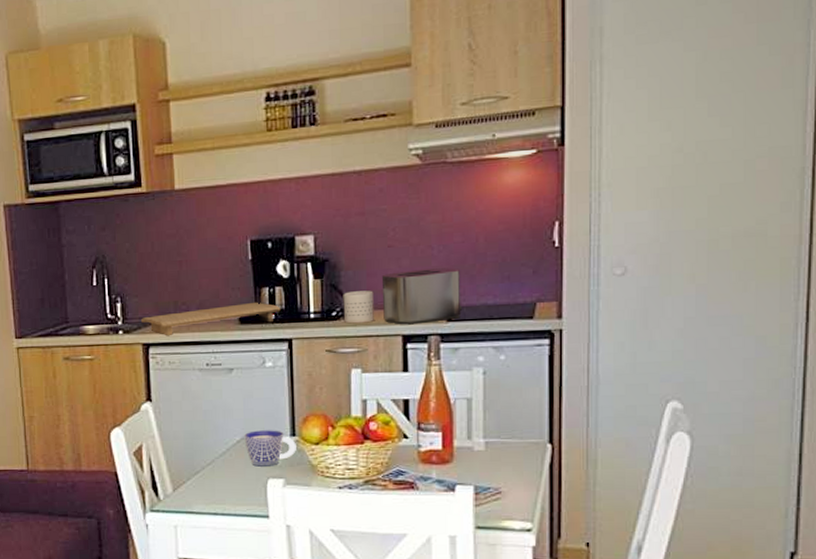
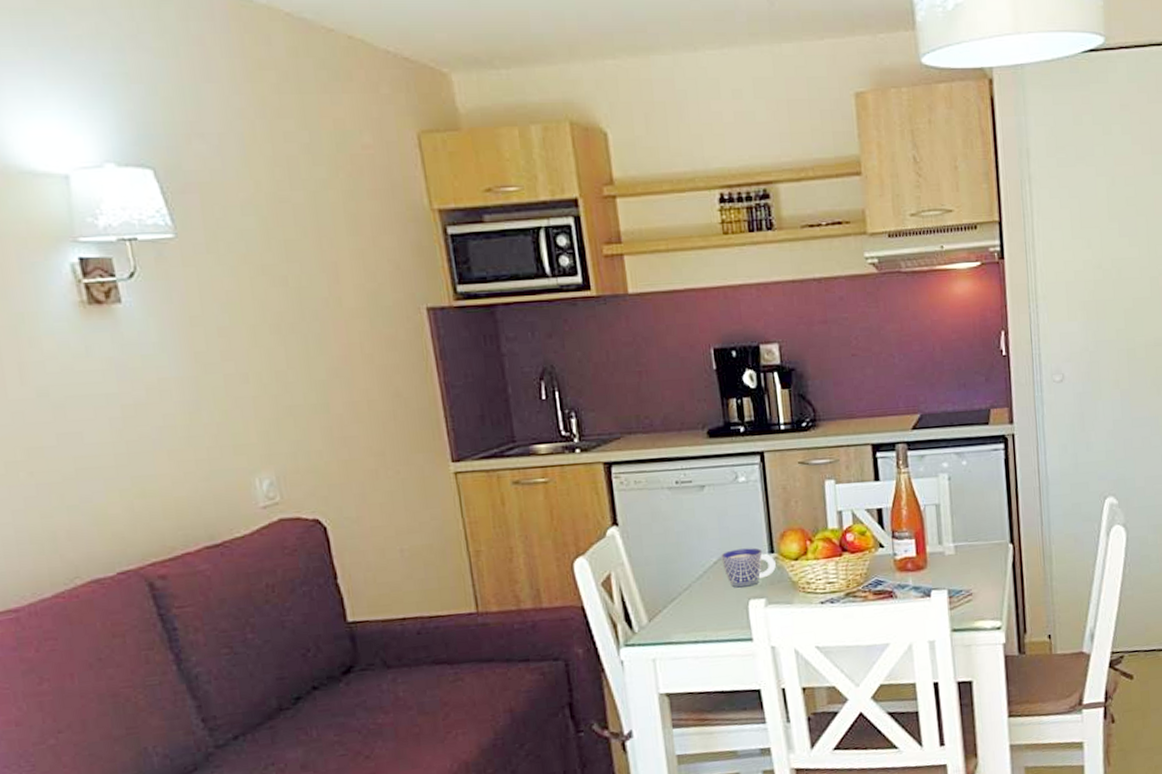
cutting board: present [141,302,281,336] -> none [600,414,750,454]
mug: present [343,290,374,324] -> none [811,400,844,435]
toaster: present [381,268,463,325] -> none [847,376,926,434]

